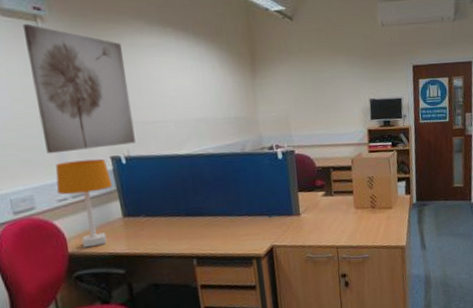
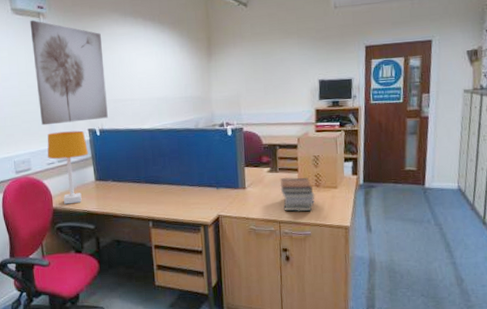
book stack: none [335,199,372,236] -> present [279,177,315,212]

